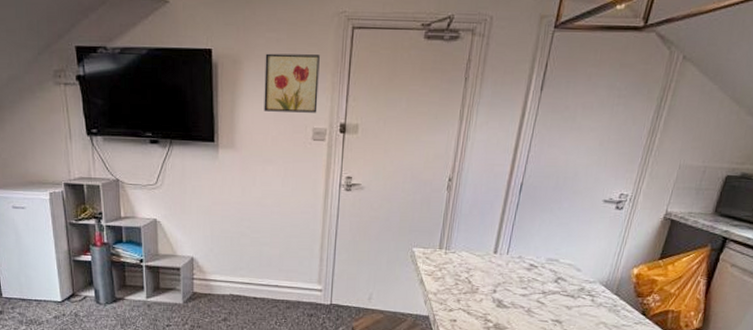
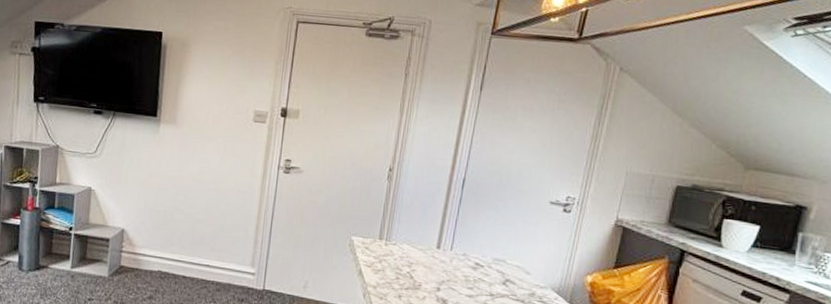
wall art: present [264,53,320,113] -> none [207,39,265,96]

